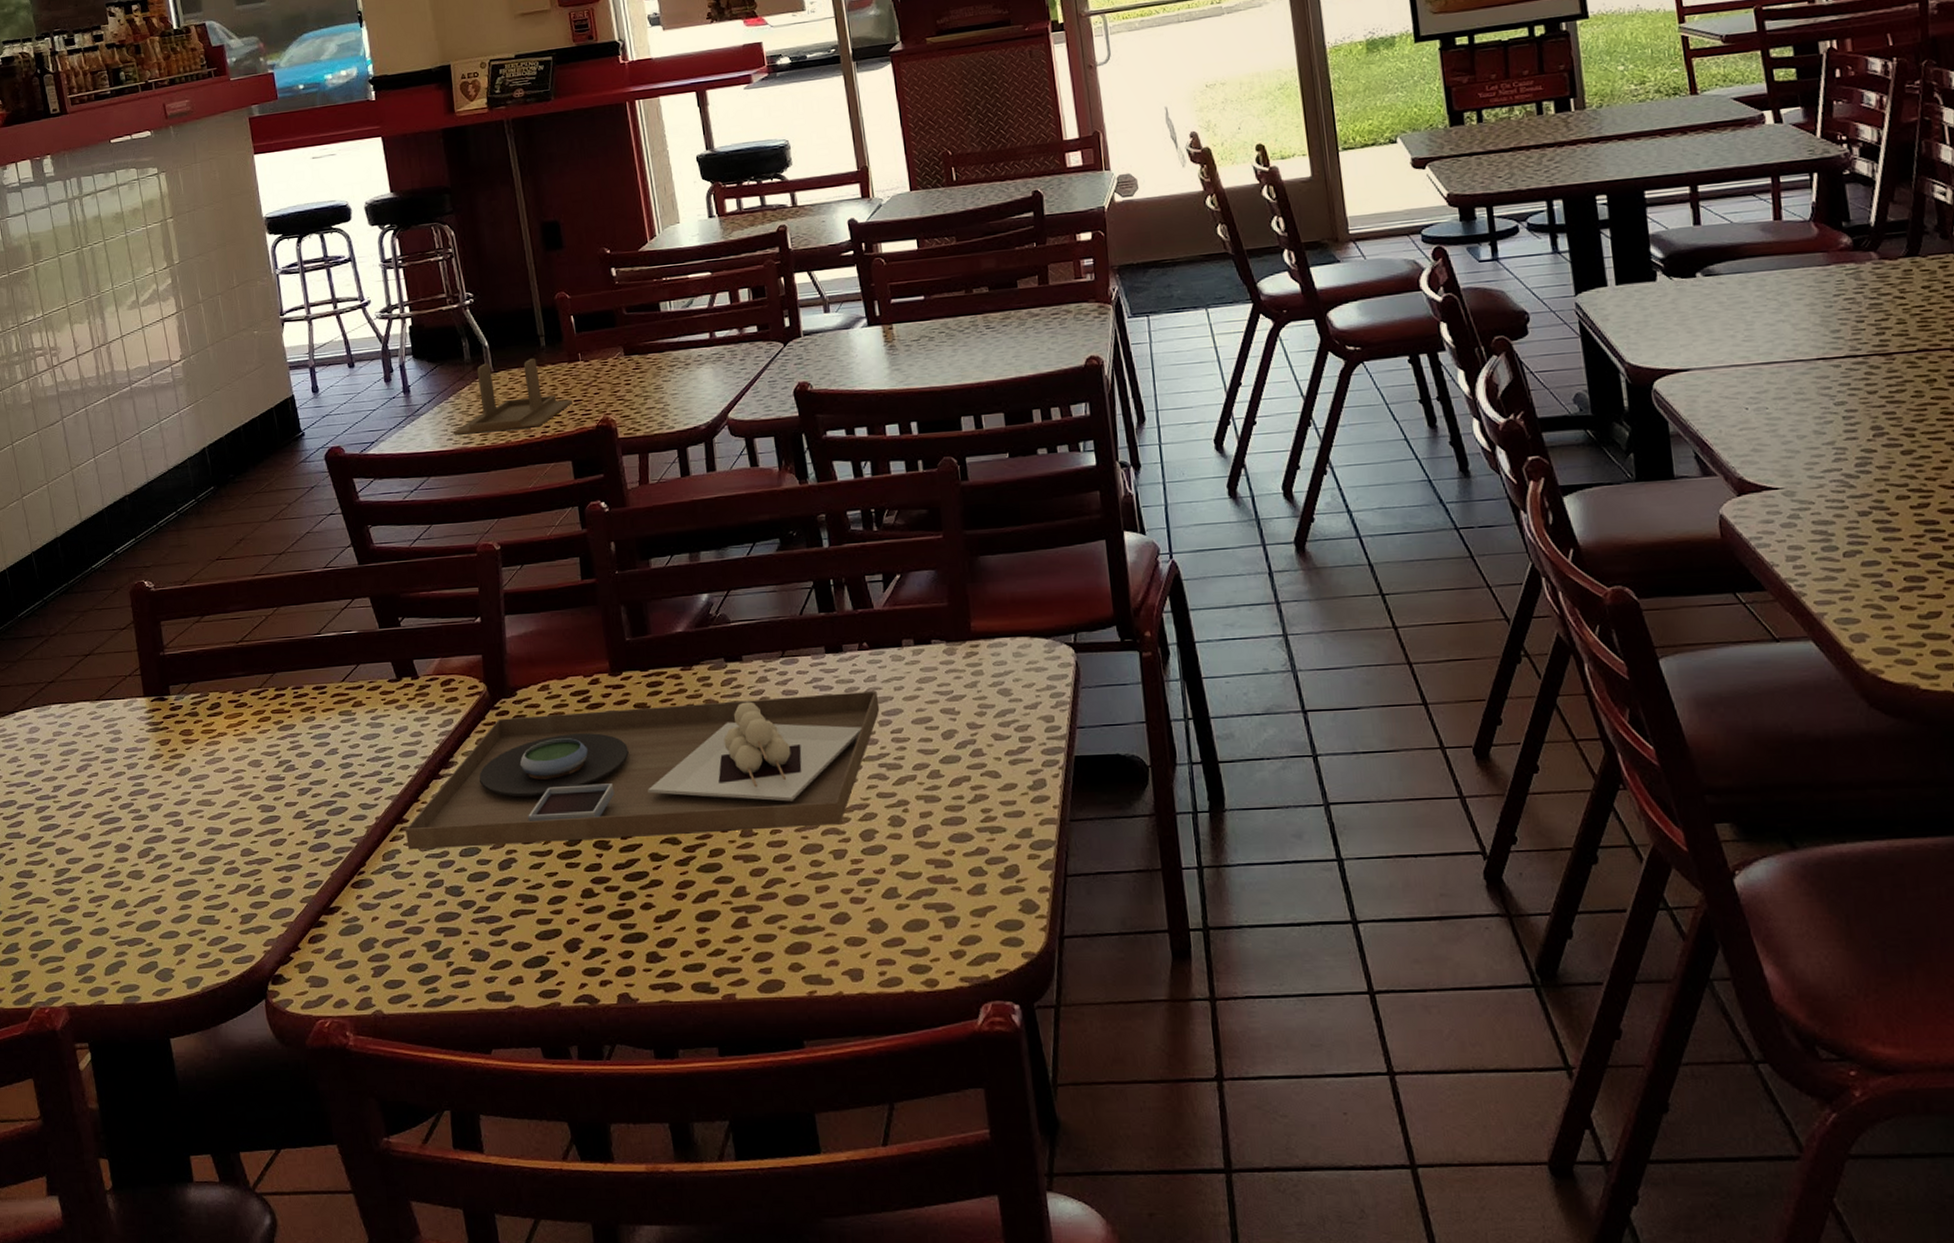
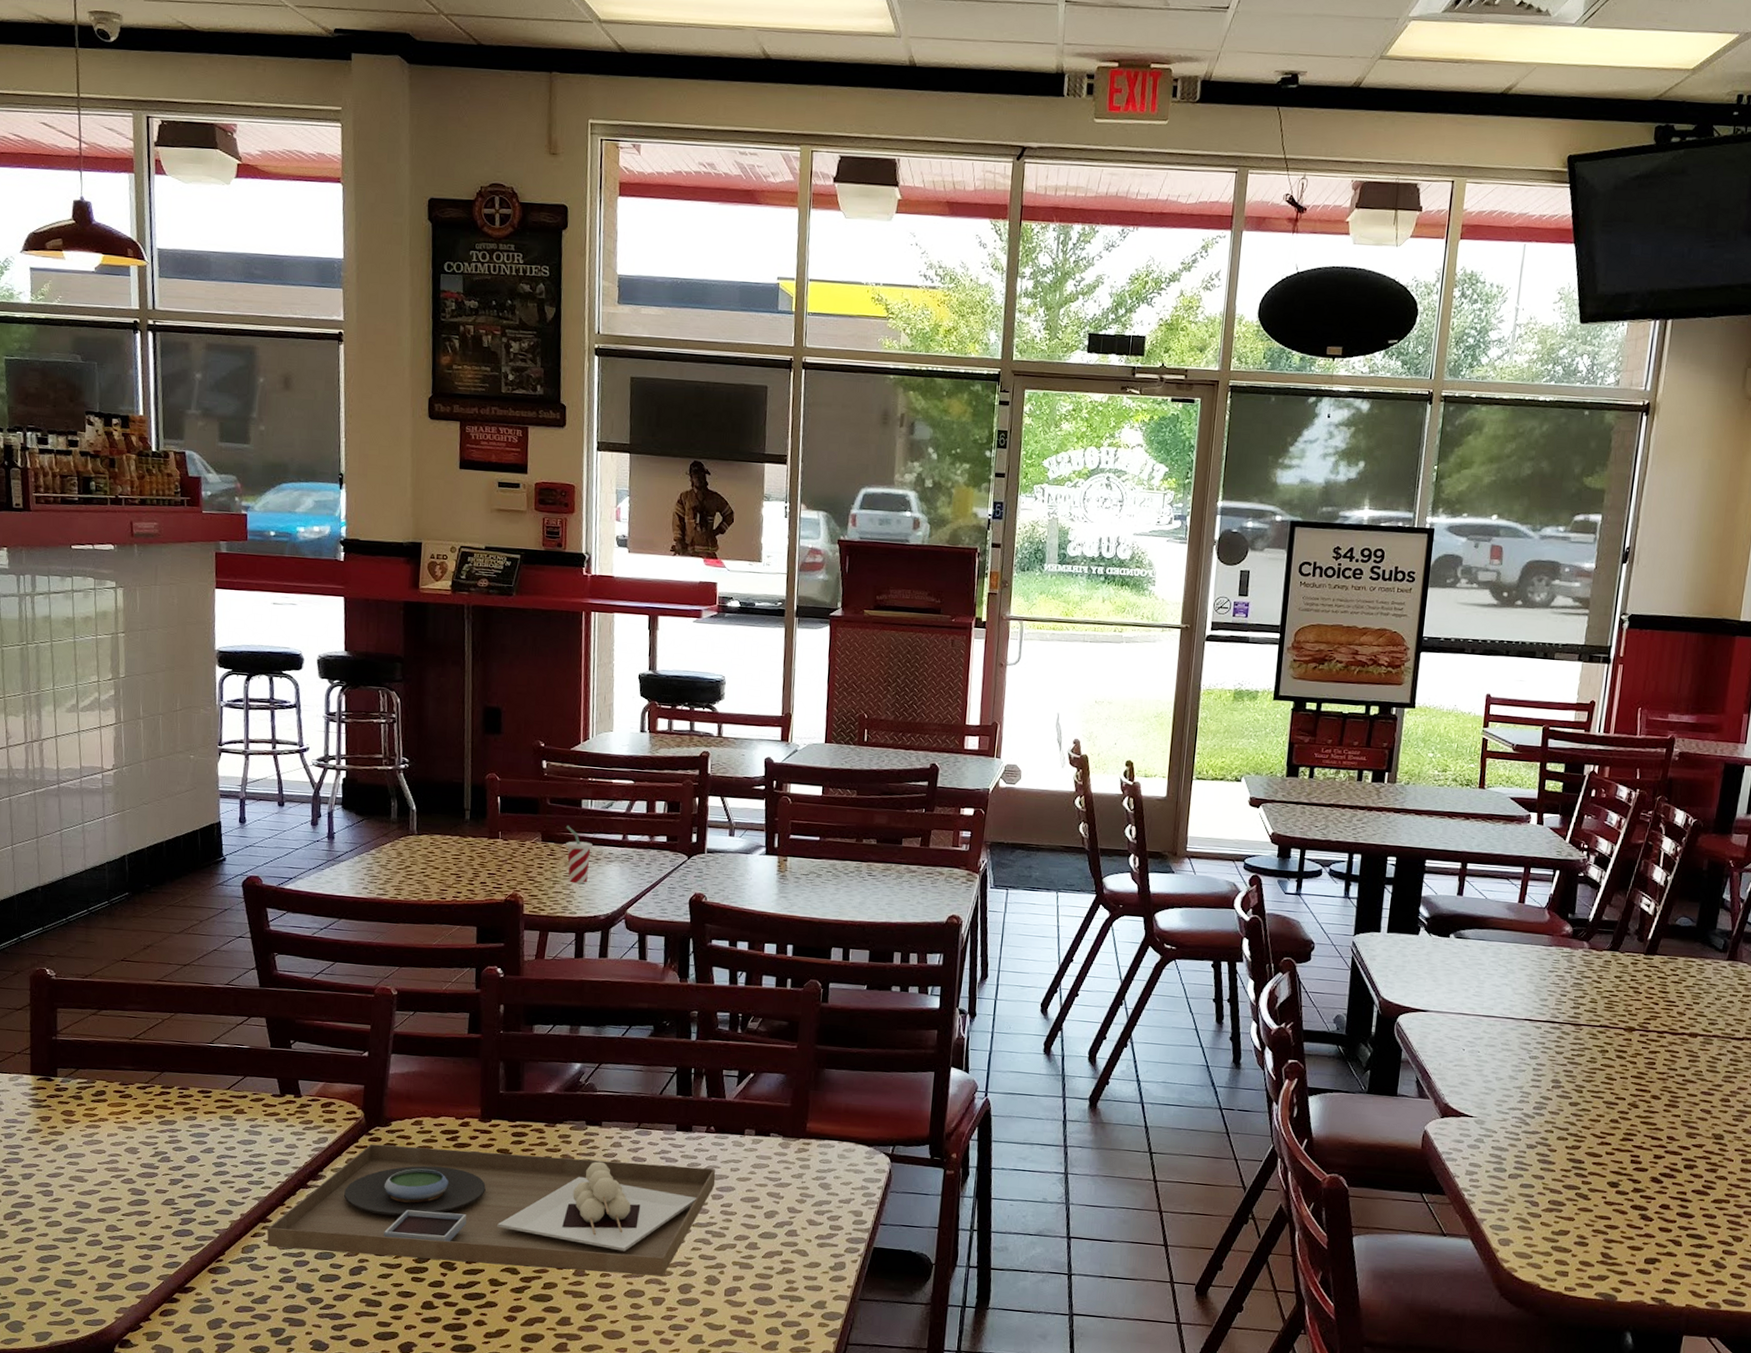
napkin holder: present [453,359,572,435] -> none [369,825,486,891]
beverage cup: none [648,332,680,395] -> present [565,824,592,884]

